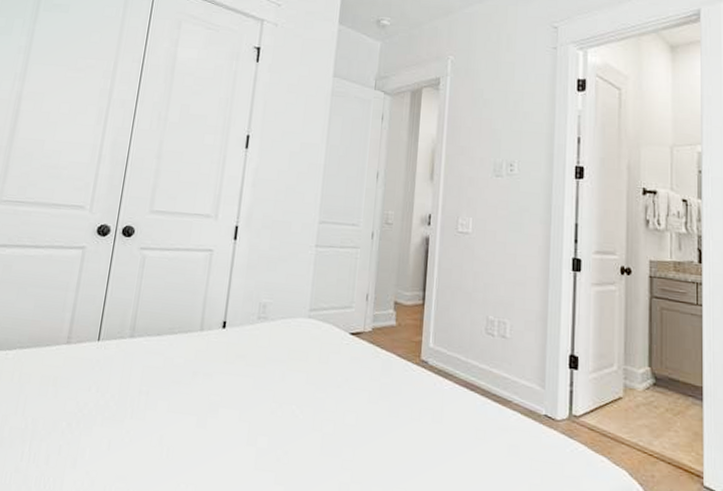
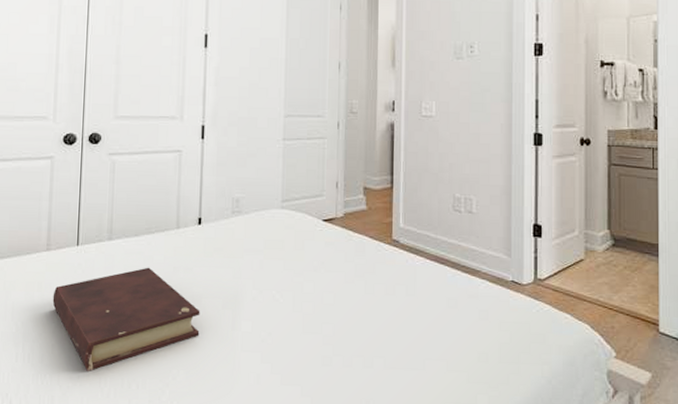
book: none [66,369,216,478] -> present [52,267,200,371]

